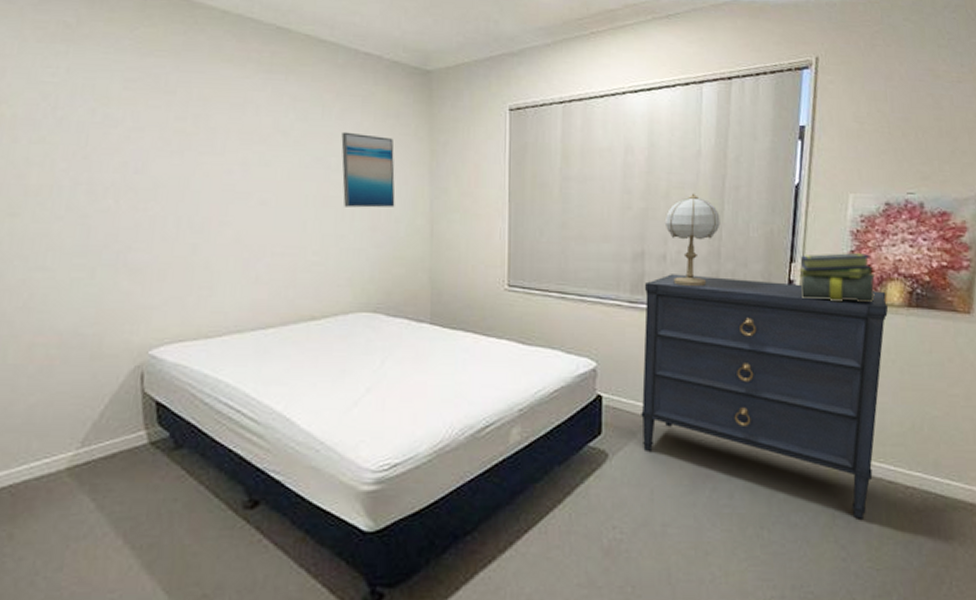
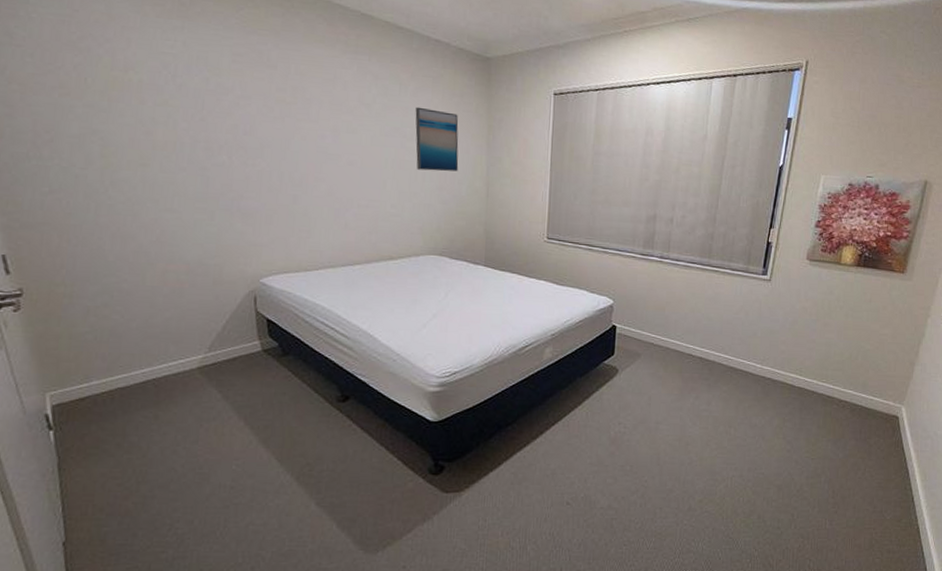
dresser: present [641,274,889,519] -> none [645,234,842,423]
table lamp: present [664,193,720,287] -> none [673,169,718,245]
stack of books: present [797,252,875,302] -> none [775,222,834,261]

